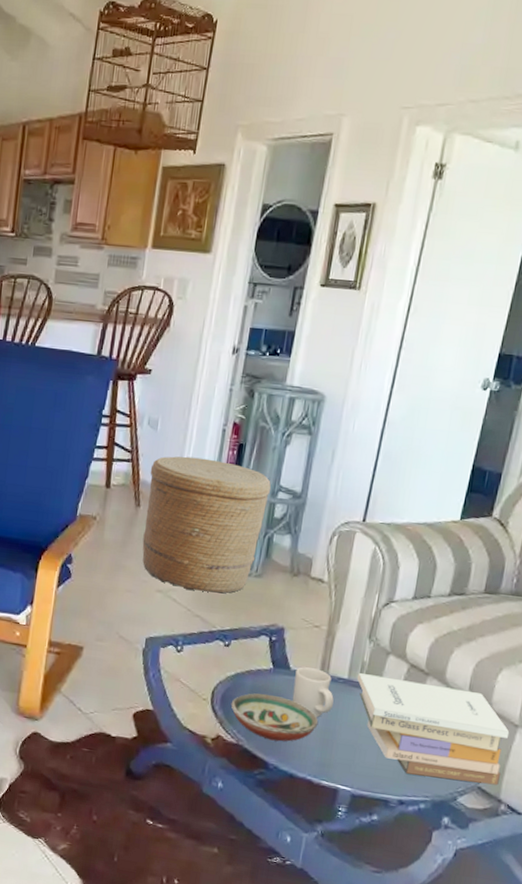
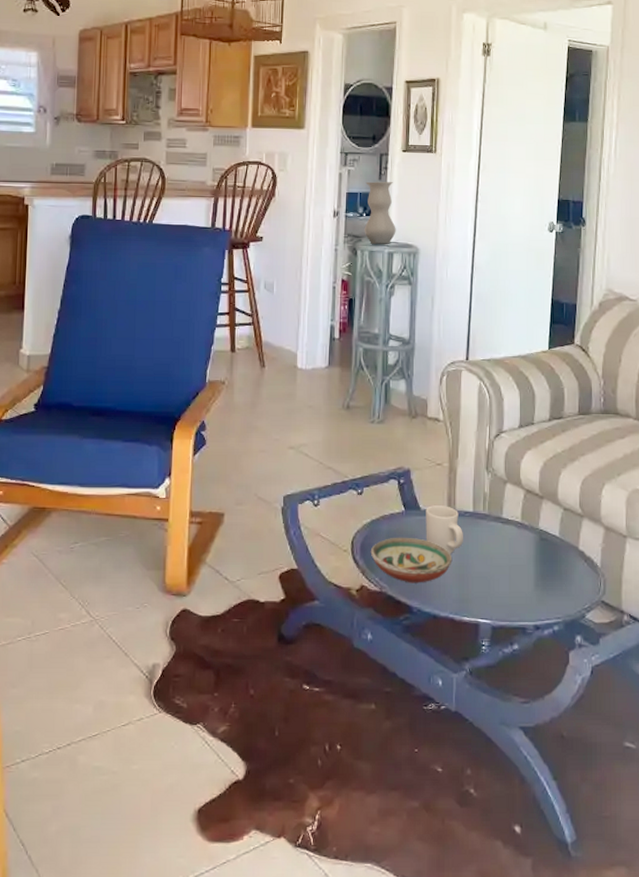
basket: present [142,456,271,594] -> none [271,315,381,443]
vase: none [265,317,305,389] -> present [364,181,396,244]
books: present [357,673,510,786] -> none [482,505,620,598]

